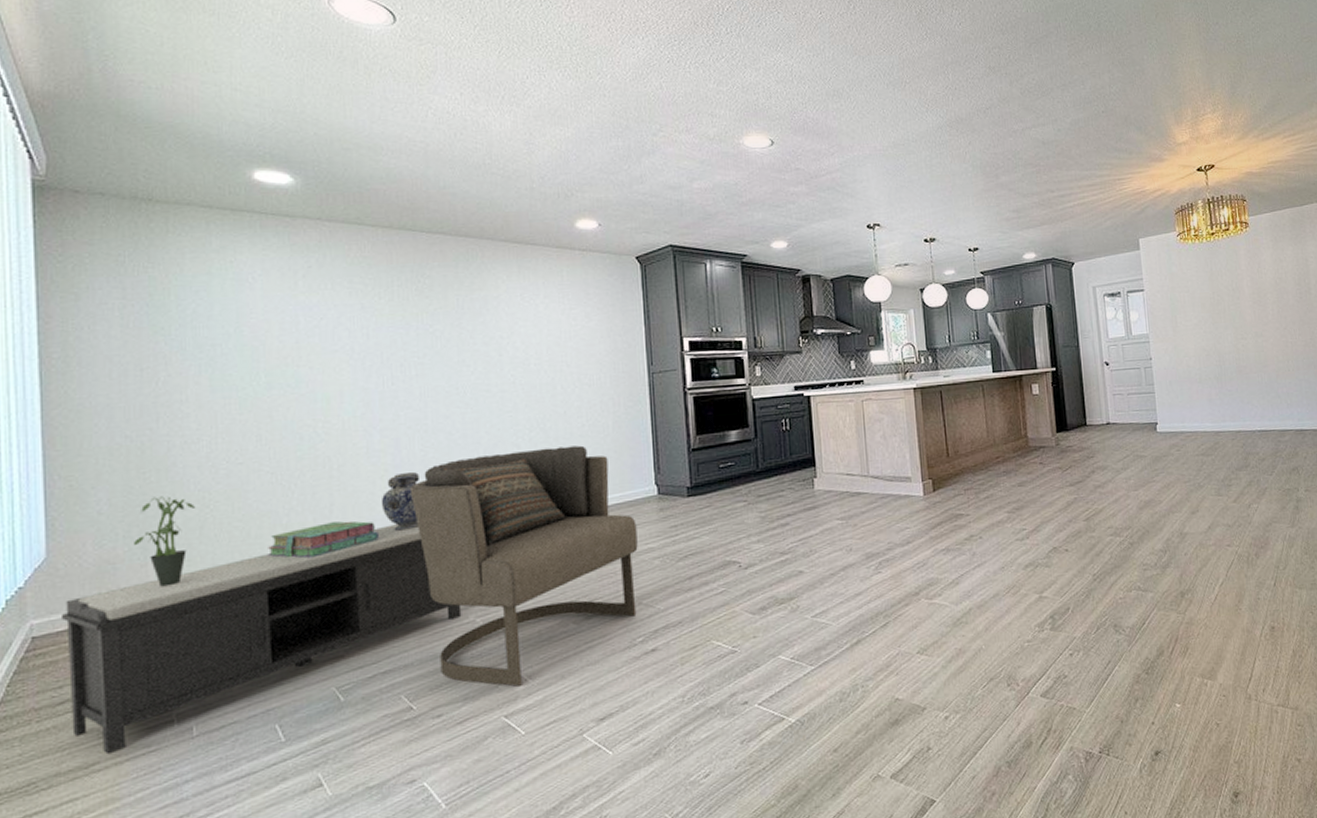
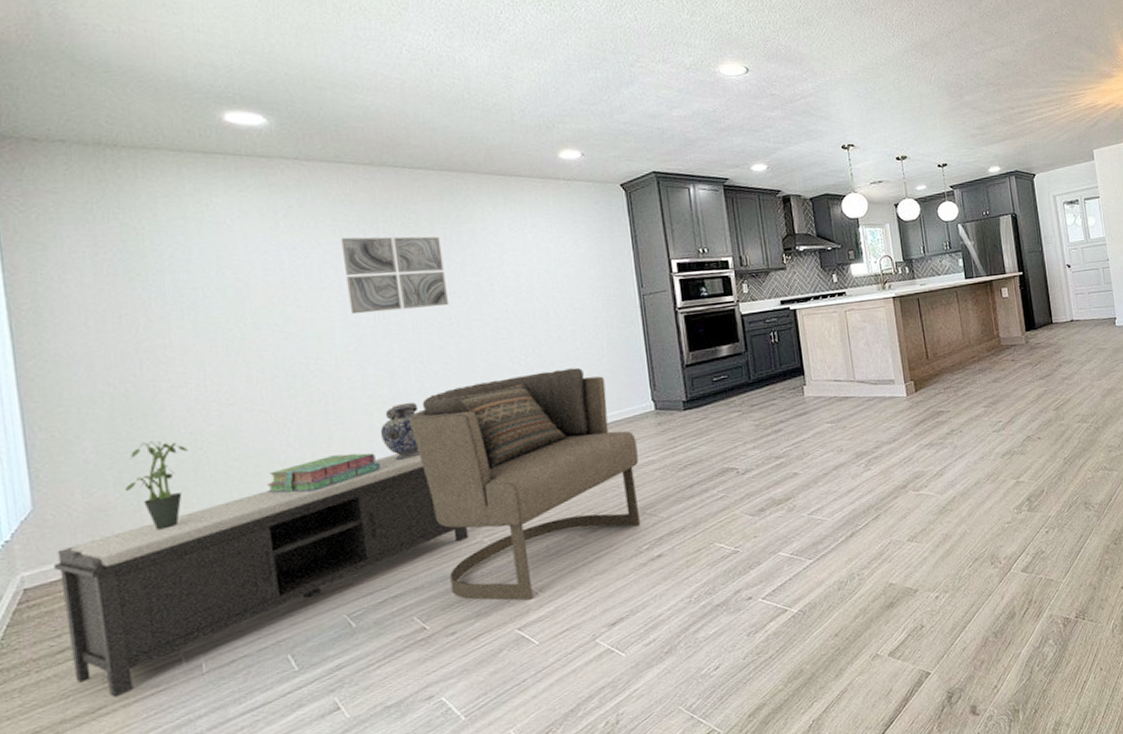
wall art: none [356,300,456,379] -> present [340,236,448,315]

